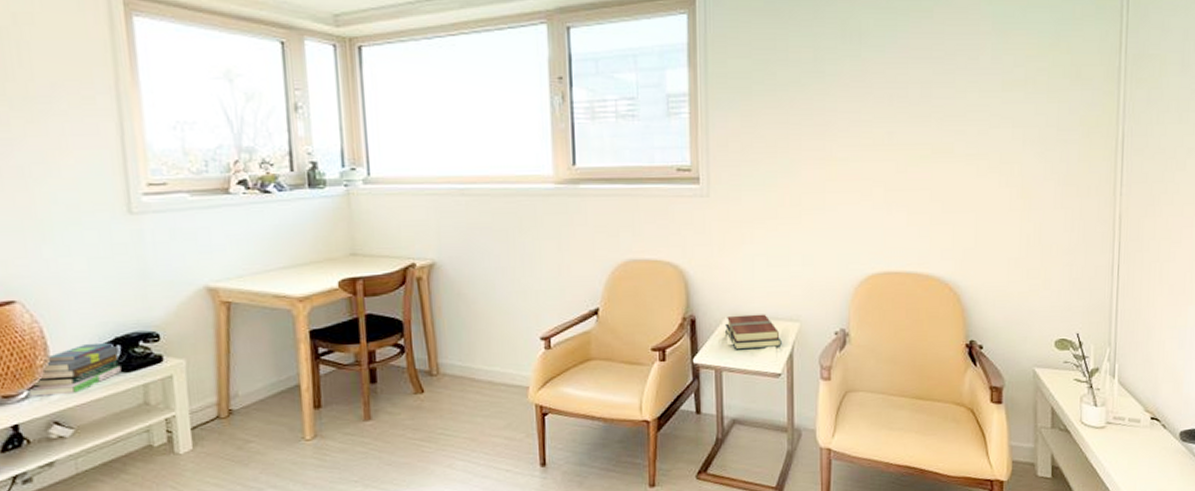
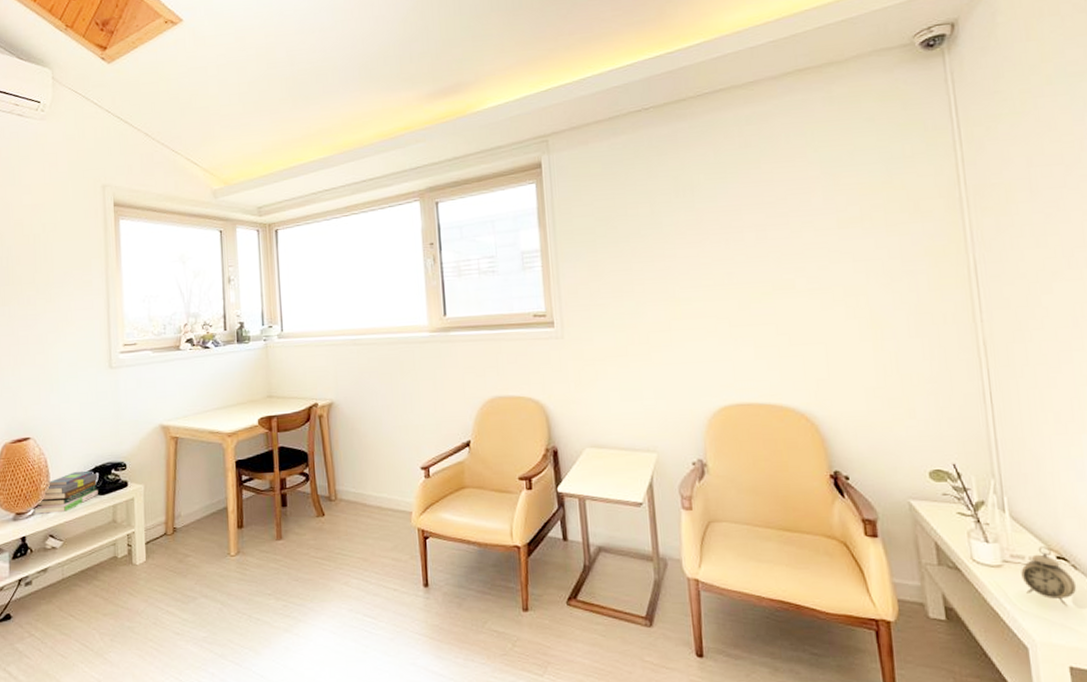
books: present [725,314,782,350] -> none [586,445,641,480]
alarm clock: none [1120,409,1163,462] -> present [1021,546,1077,607]

